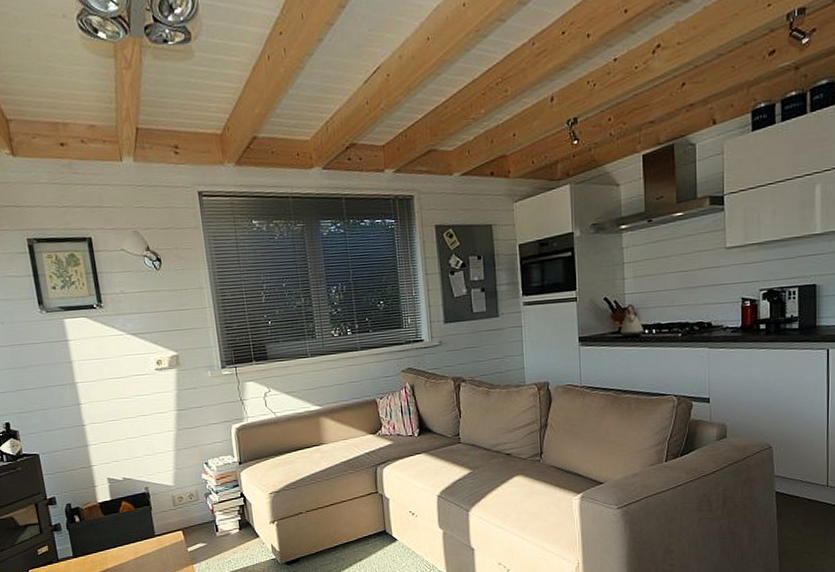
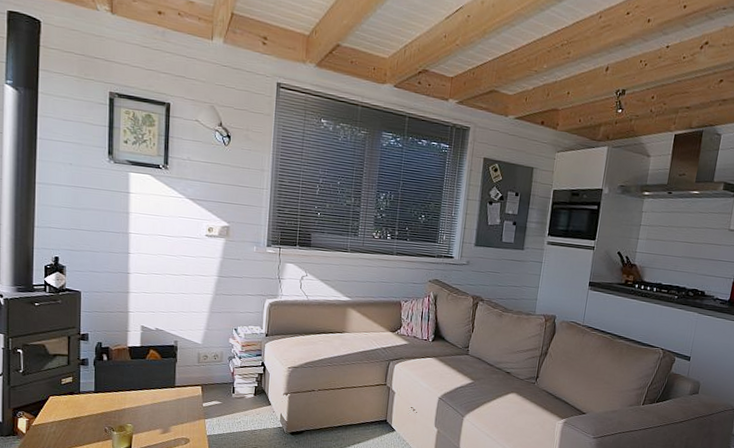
kettle: present [620,303,643,338] -> none [626,261,646,292]

